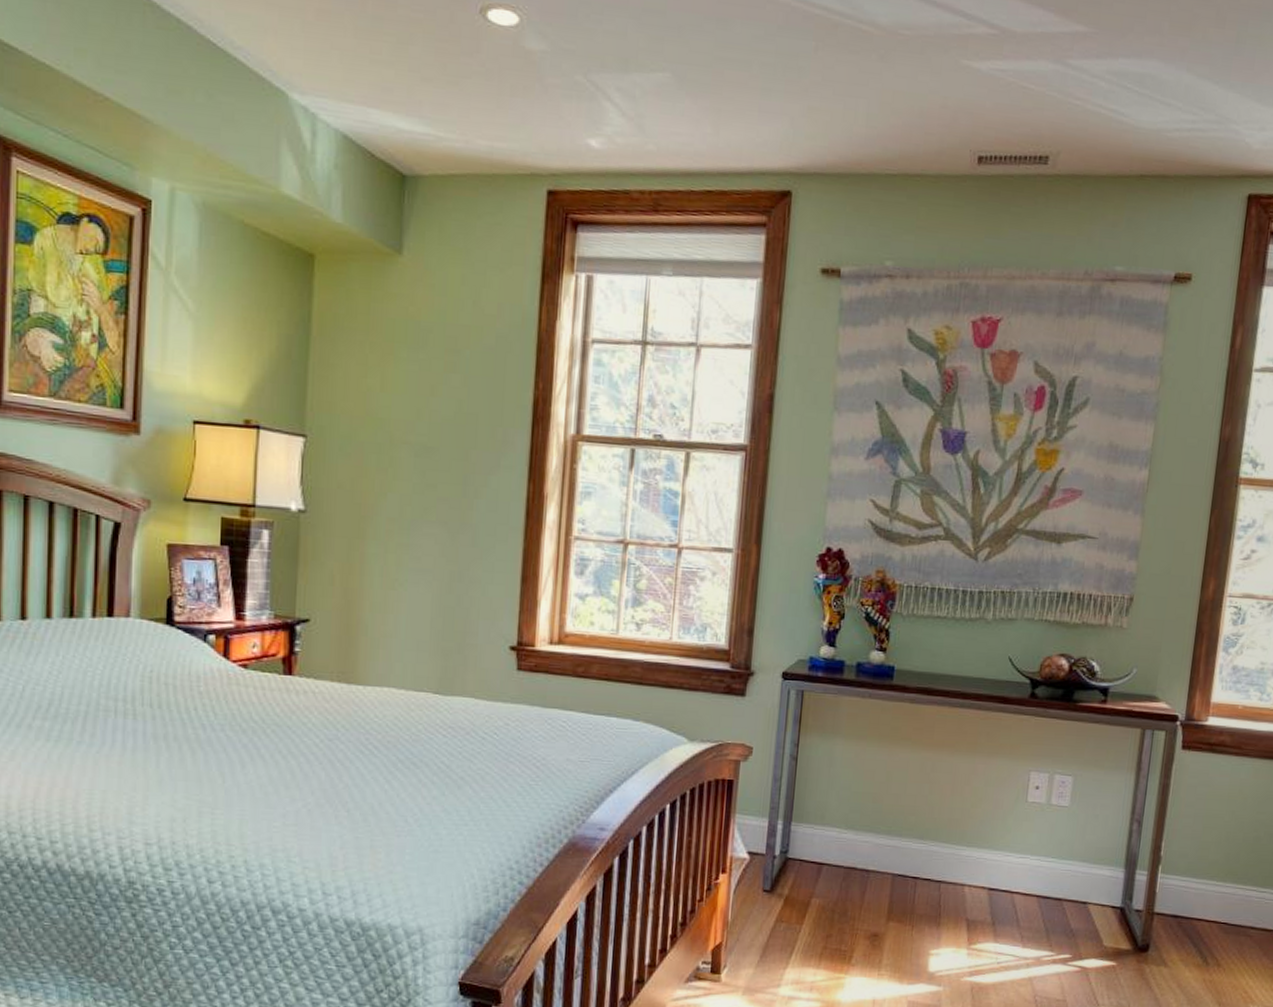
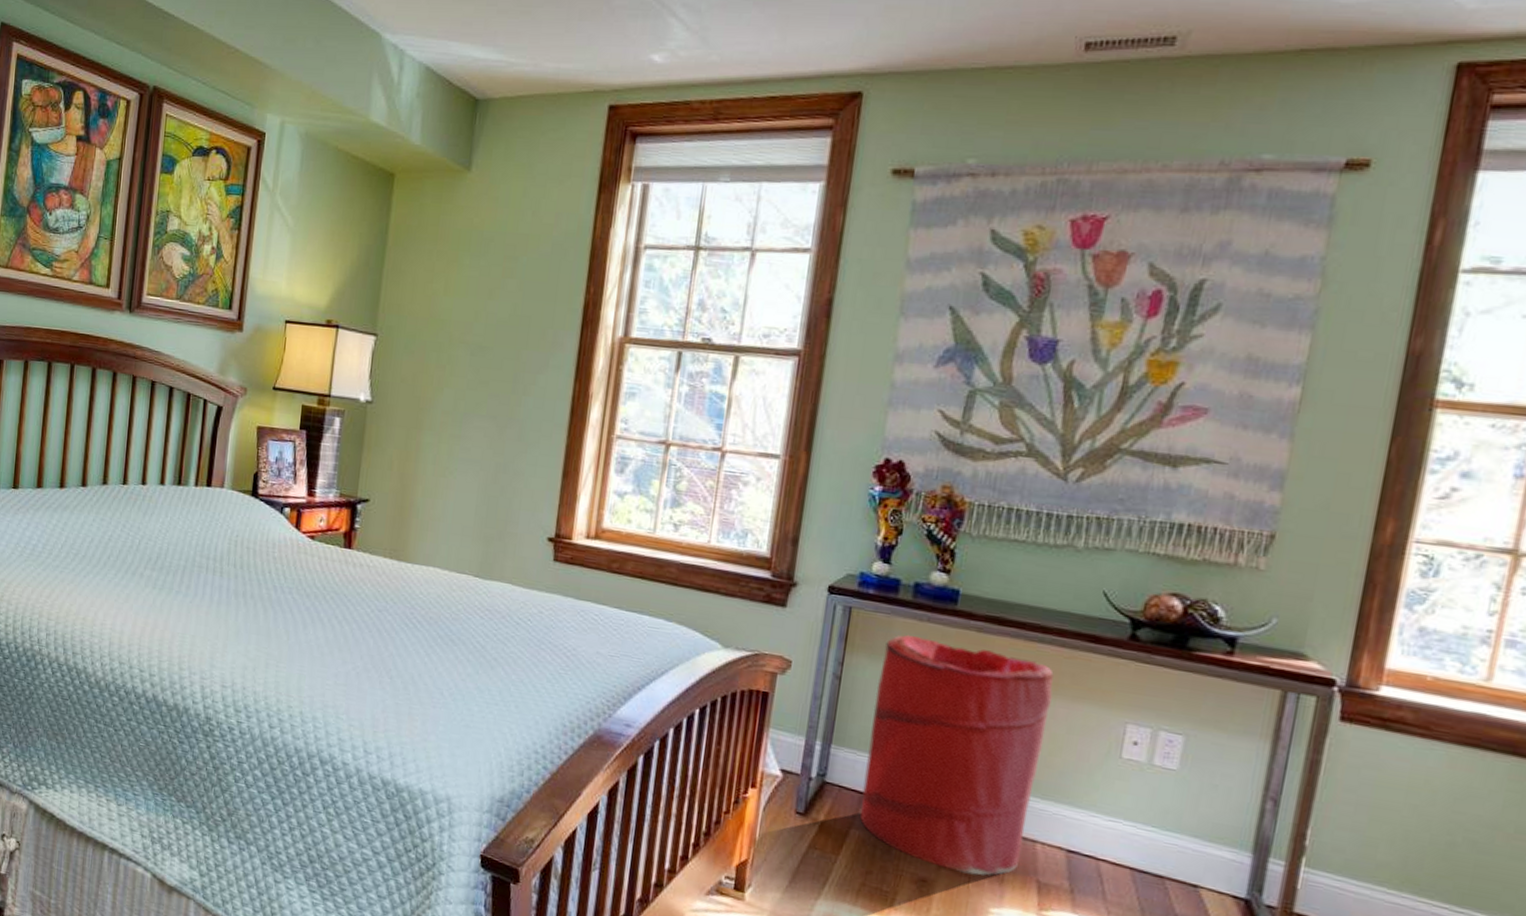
laundry hamper: none [819,711,974,923] -> present [860,634,1055,875]

